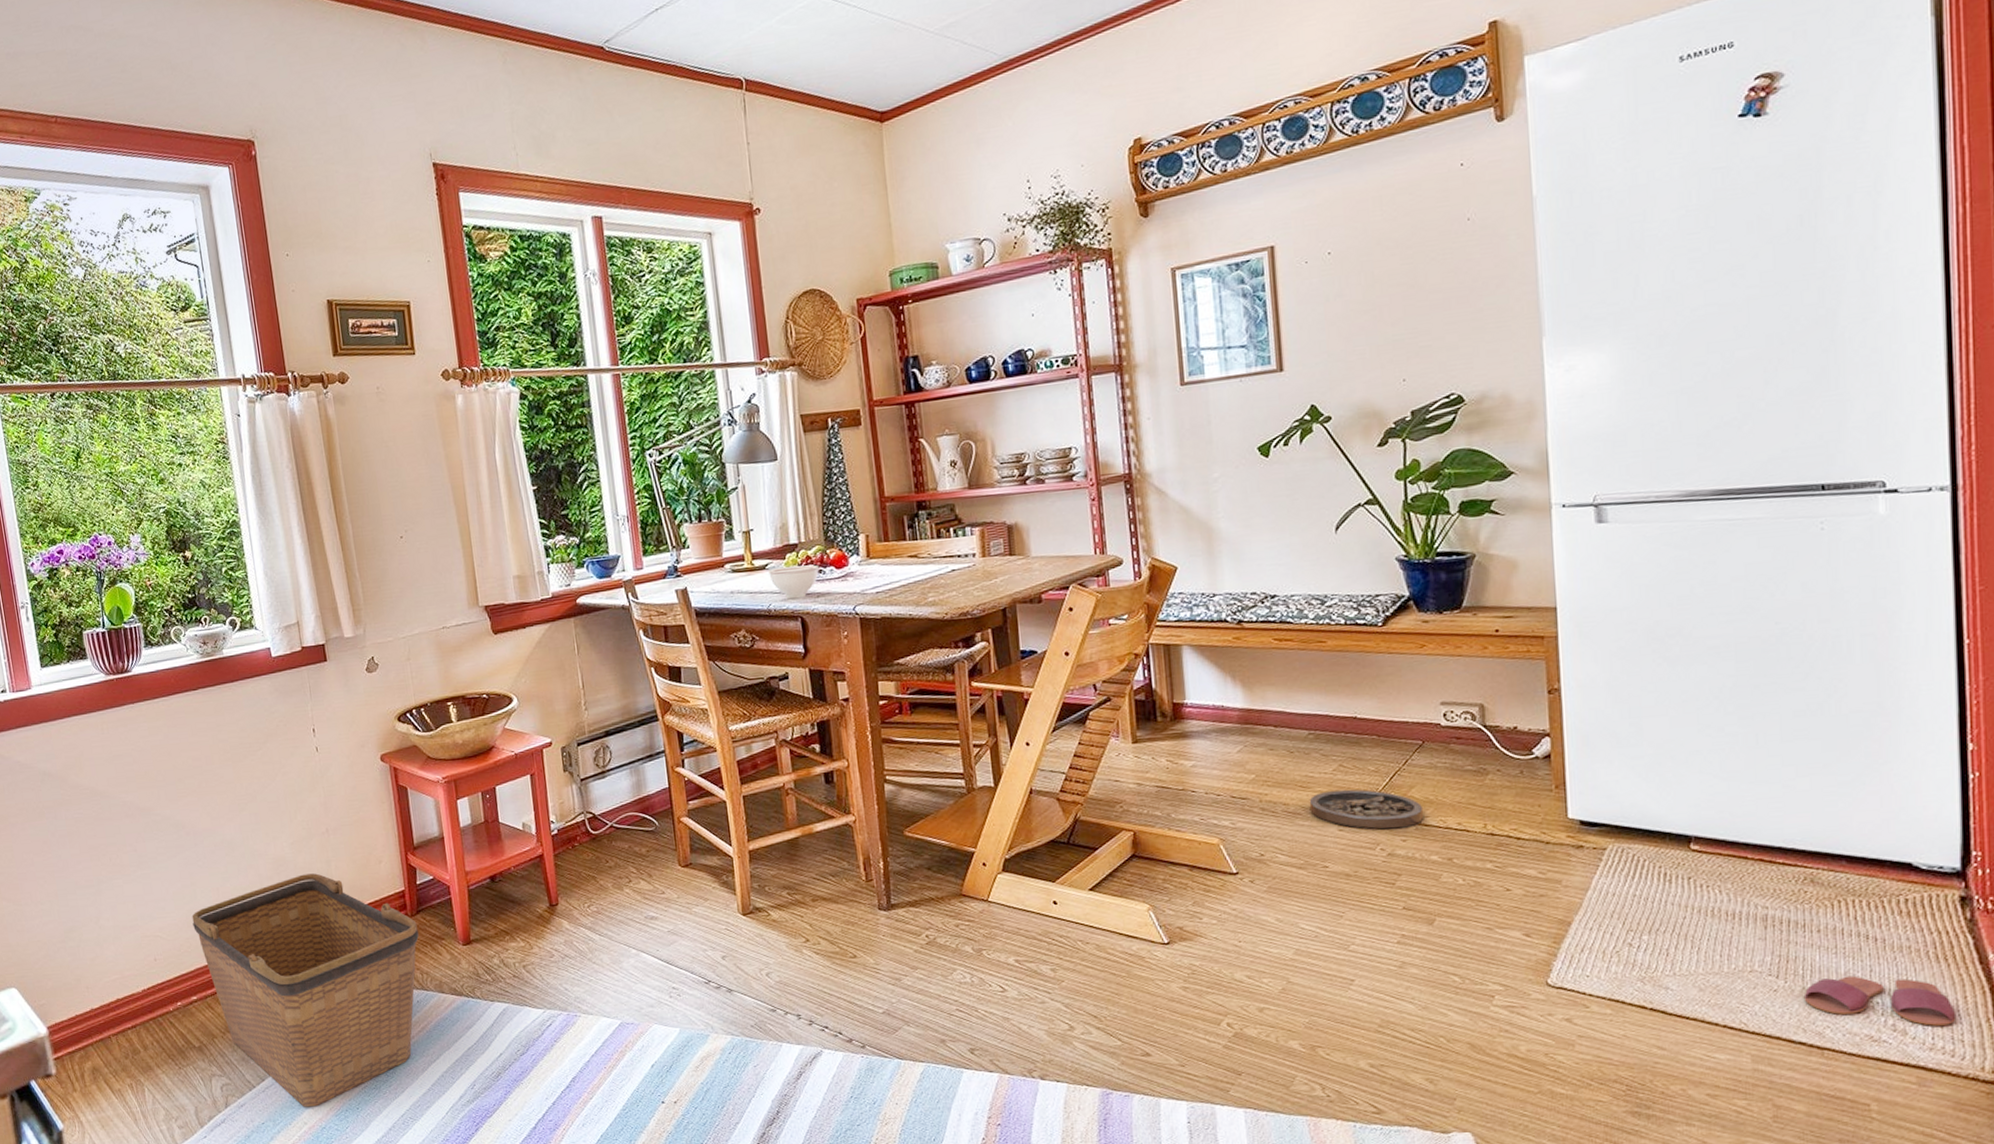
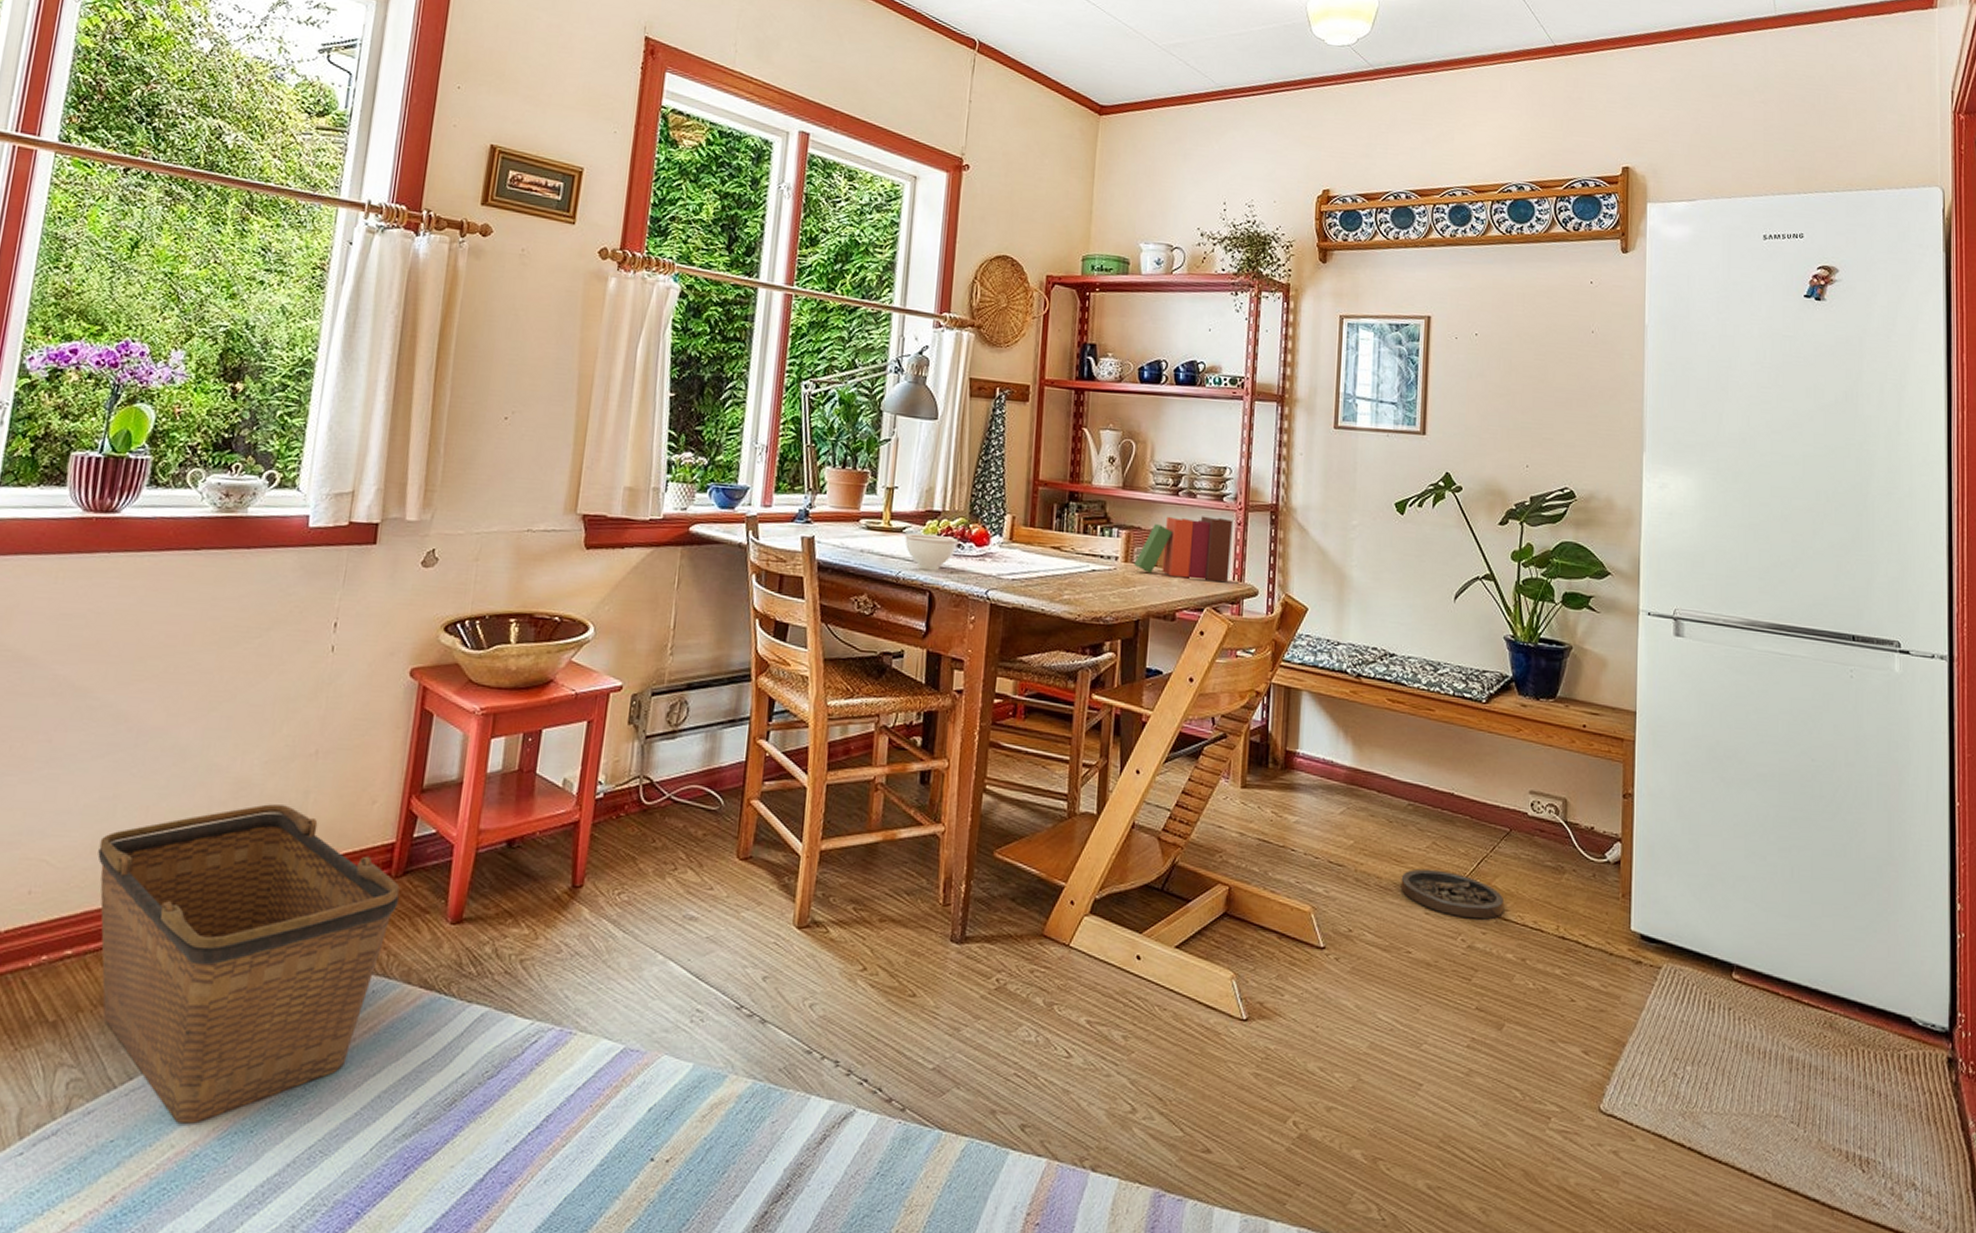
books: none [992,497,1091,564] -> present [1134,516,1234,583]
slippers: present [1803,975,1957,1026] -> none [1819,1130,1943,1193]

